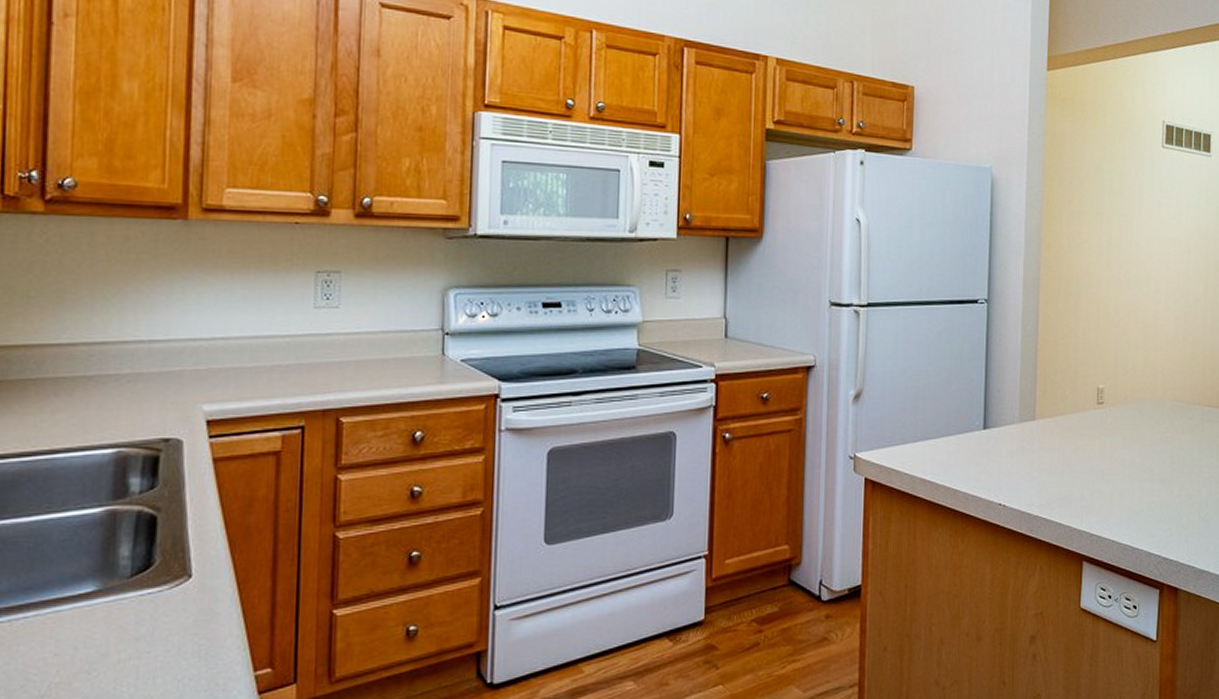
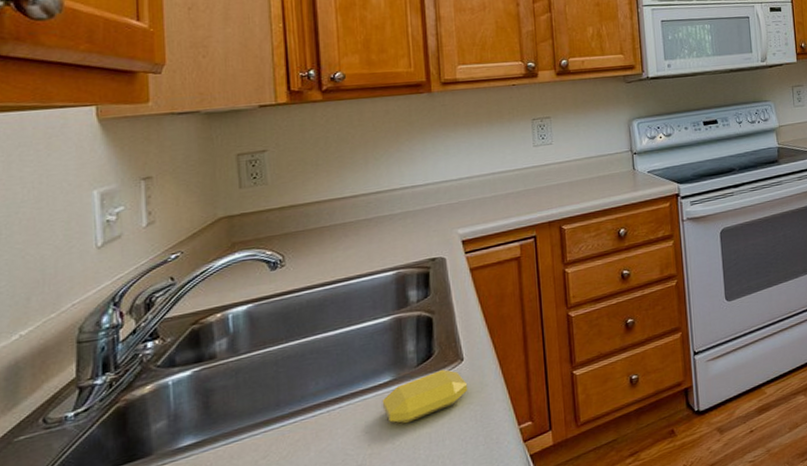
soap bar: none [79,585,194,650] -> present [382,369,468,424]

